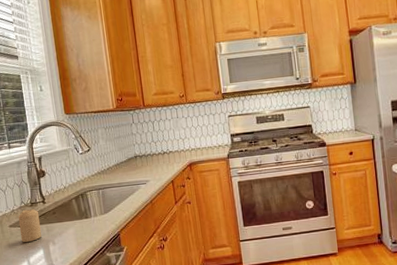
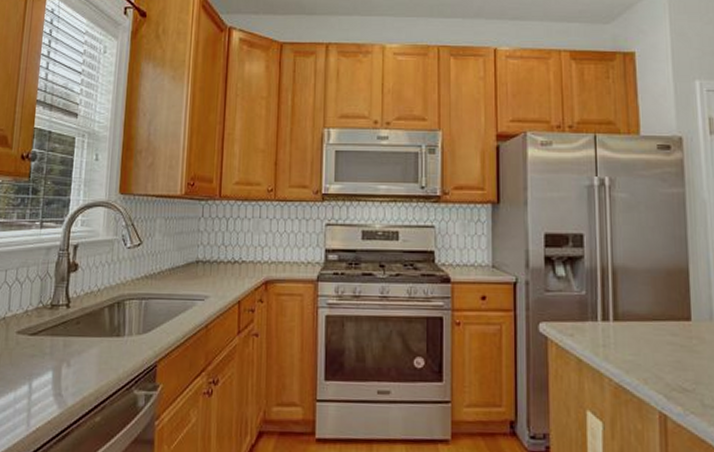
candle: present [18,209,42,243] -> none [27,313,59,359]

